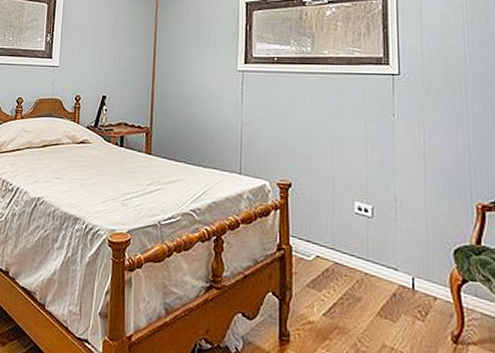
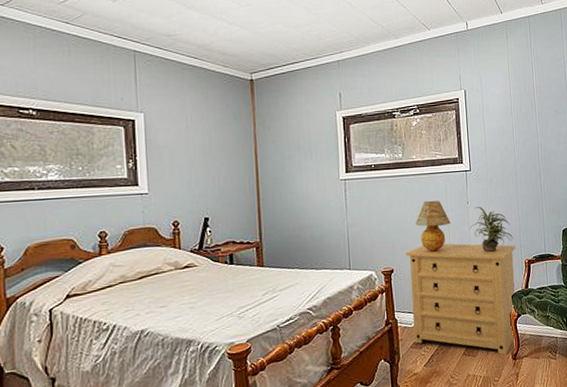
dresser: none [307,160,463,333] -> present [405,243,516,355]
table lamp: none [322,107,369,171] -> present [415,201,451,252]
potted plant: none [394,122,459,184] -> present [469,207,513,252]

